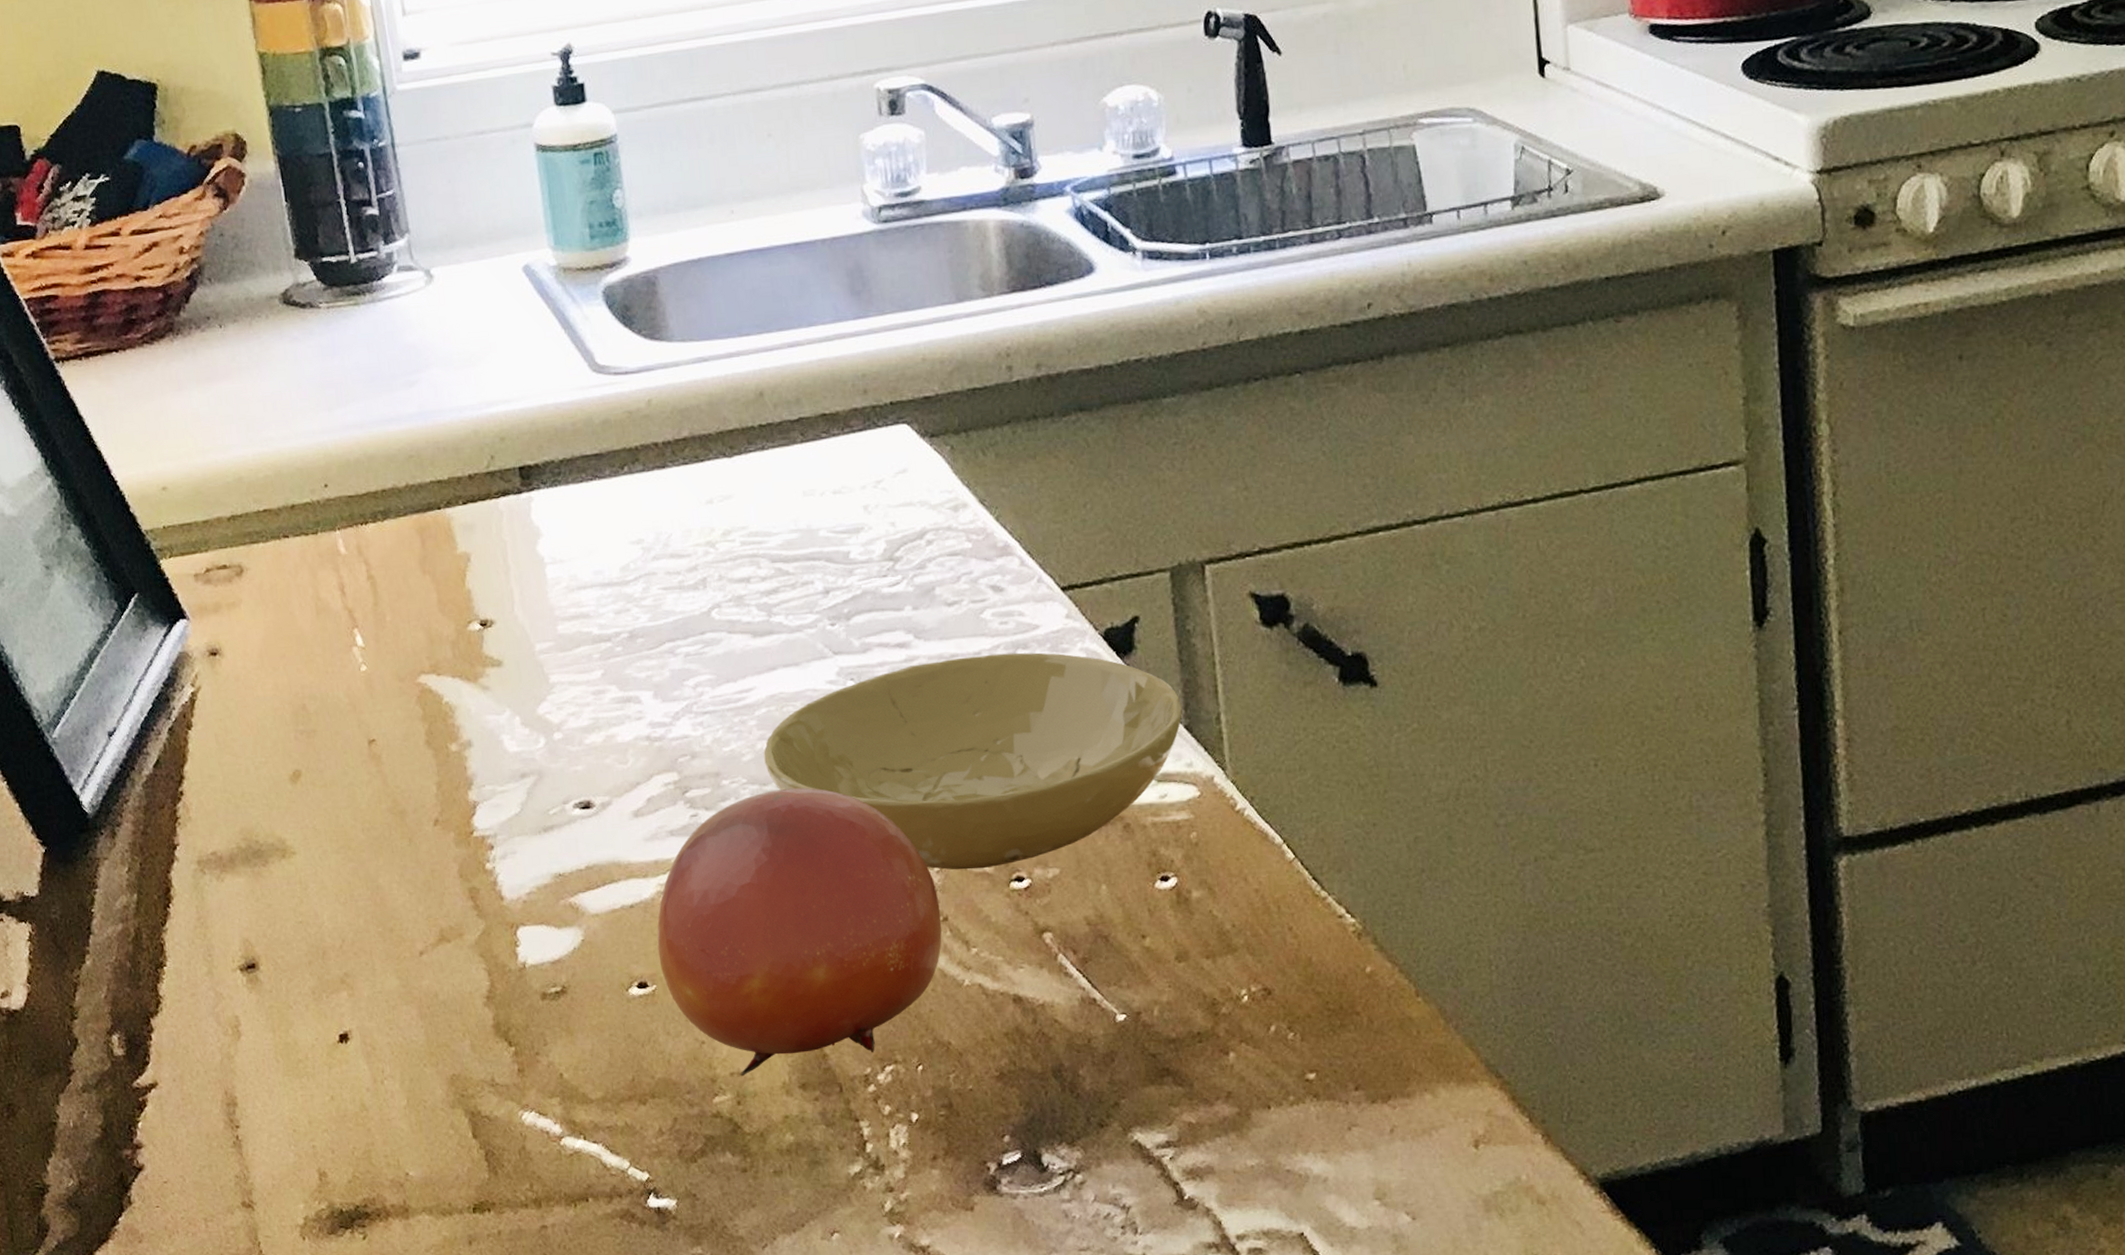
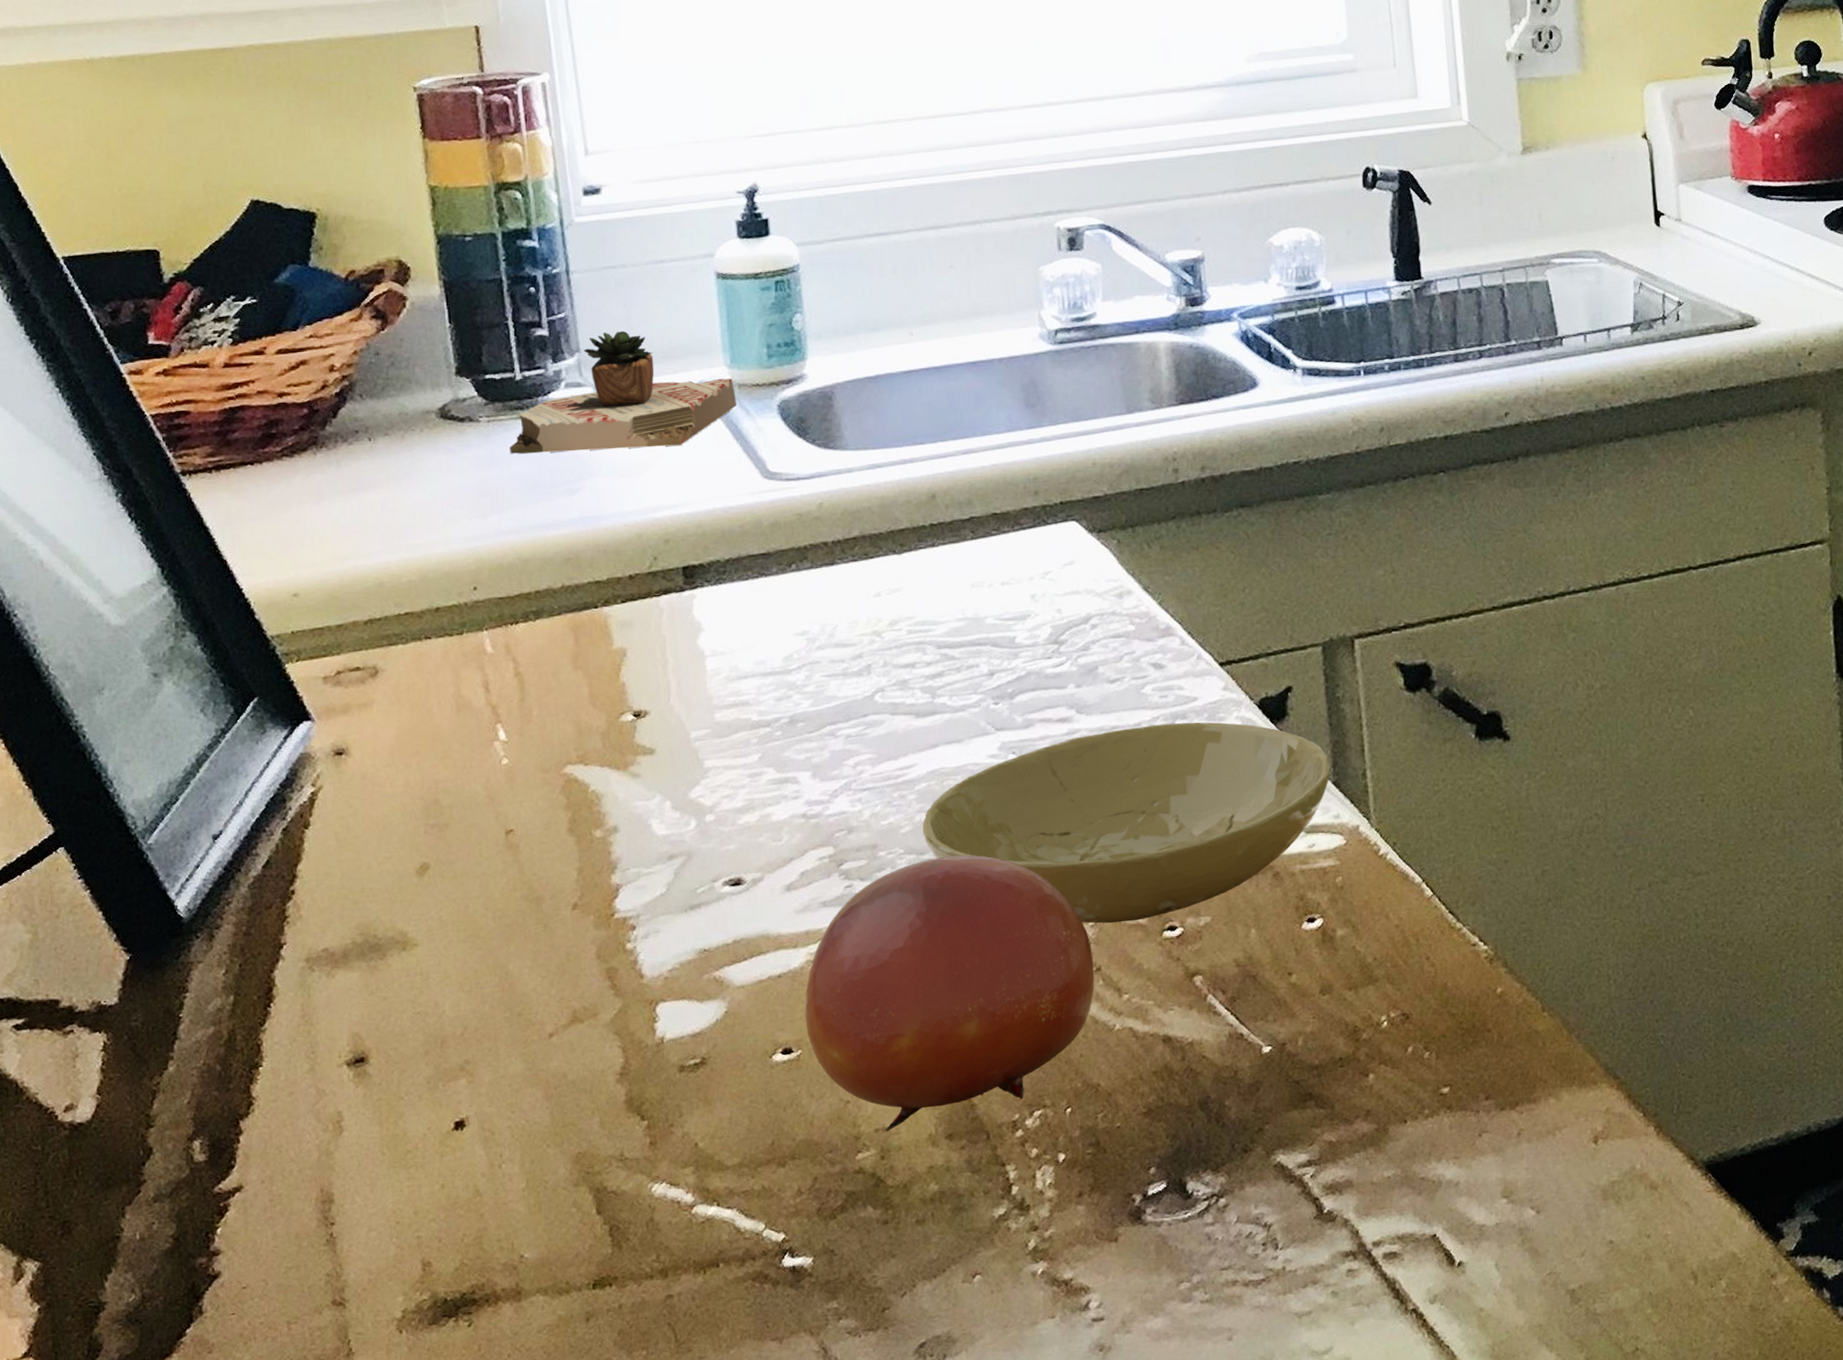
succulent plant: none [349,209,563,343] -> present [509,330,738,454]

